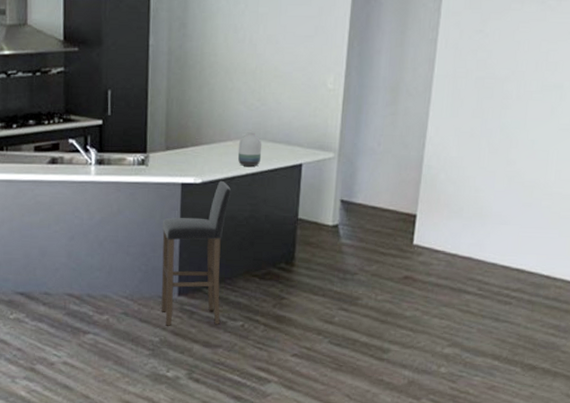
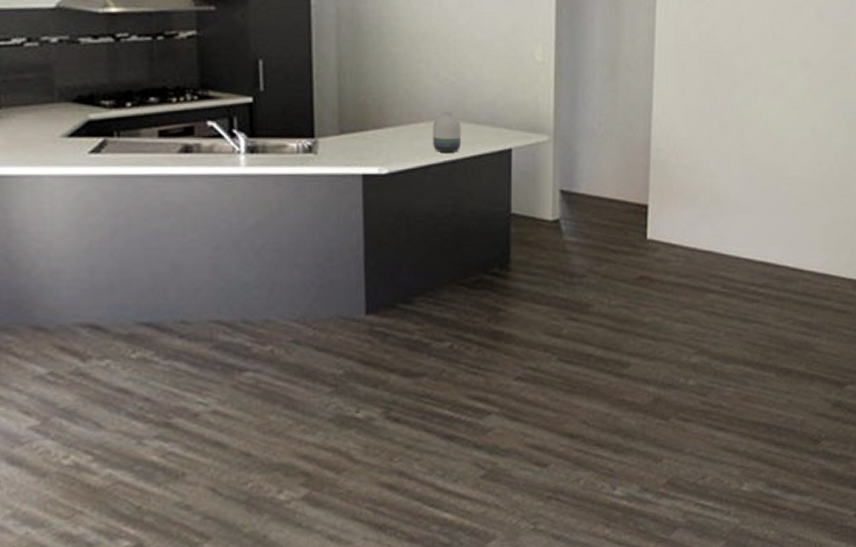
bar stool: present [161,180,232,326] -> none [341,170,427,354]

